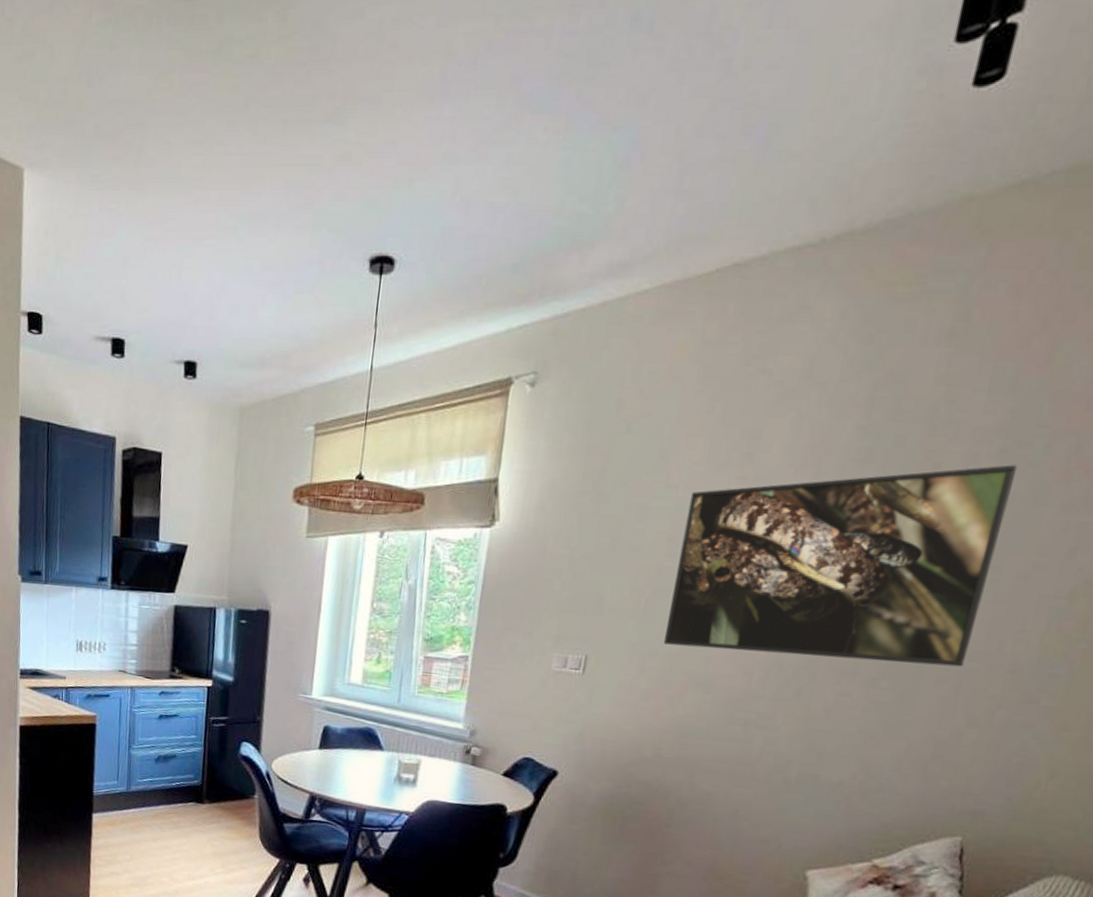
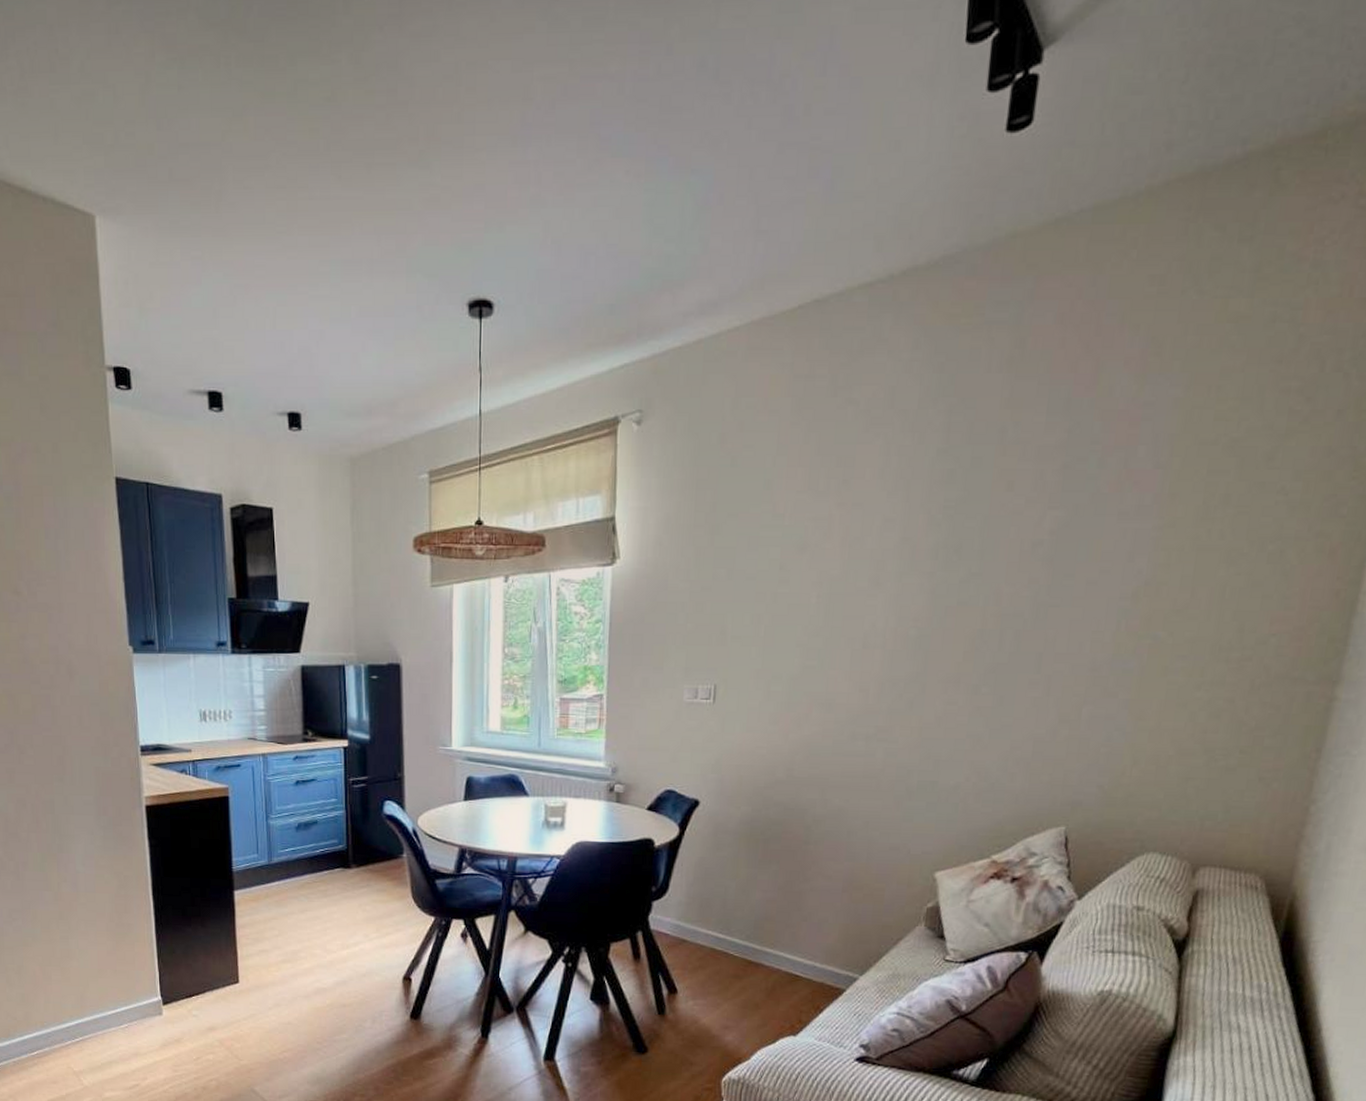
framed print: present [664,464,1018,667] -> none [786,479,1079,669]

